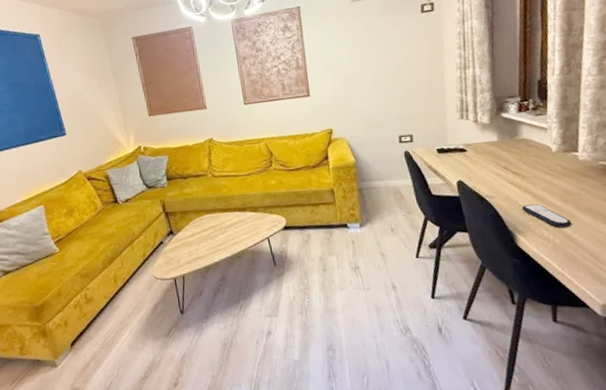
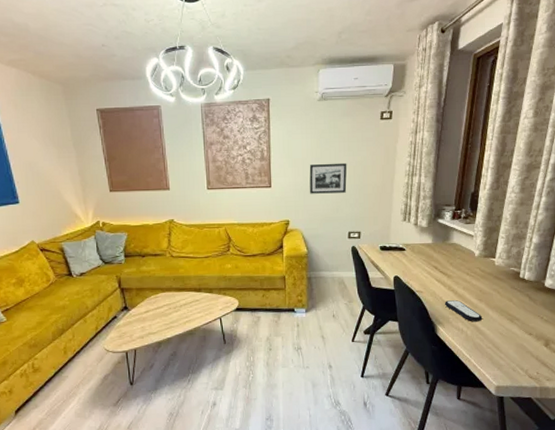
picture frame: none [348,62,392,99] -> present [309,162,347,194]

